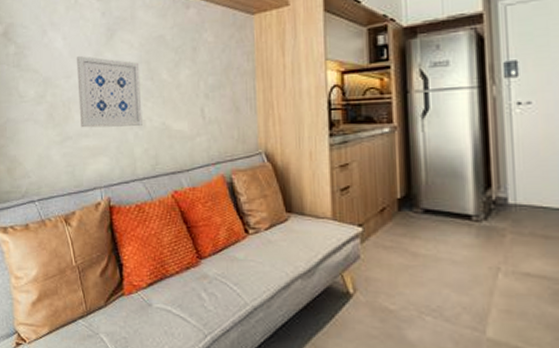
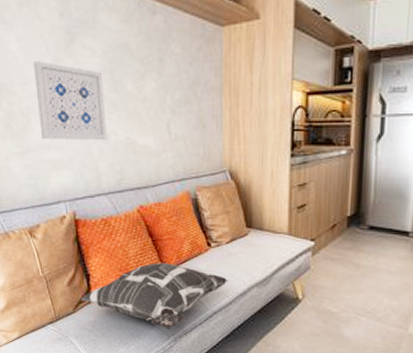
decorative pillow: none [112,252,269,327] -> present [80,263,228,329]

